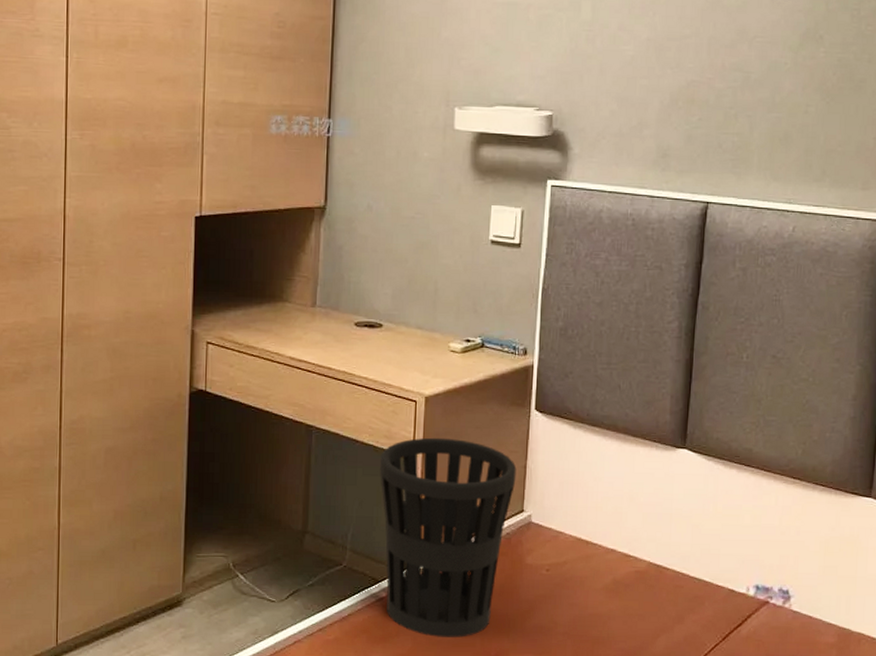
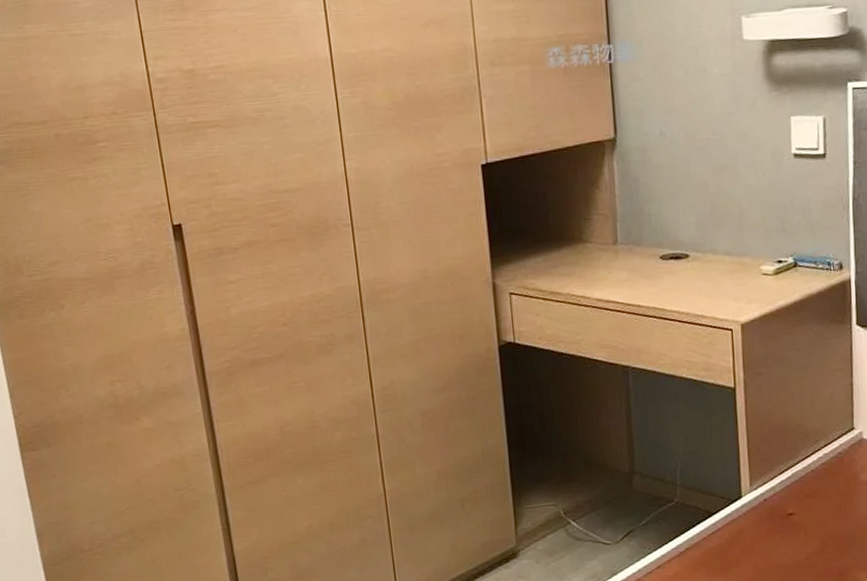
wastebasket: present [380,437,517,637] -> none [701,363,844,562]

